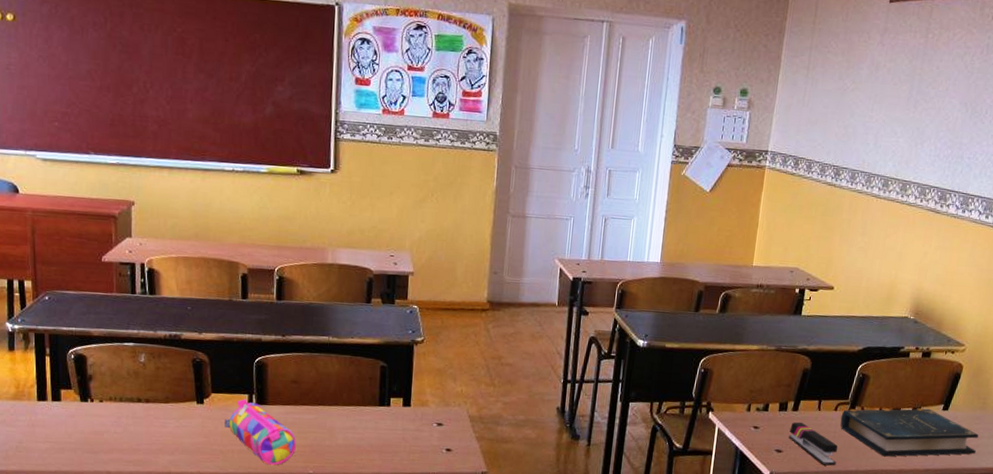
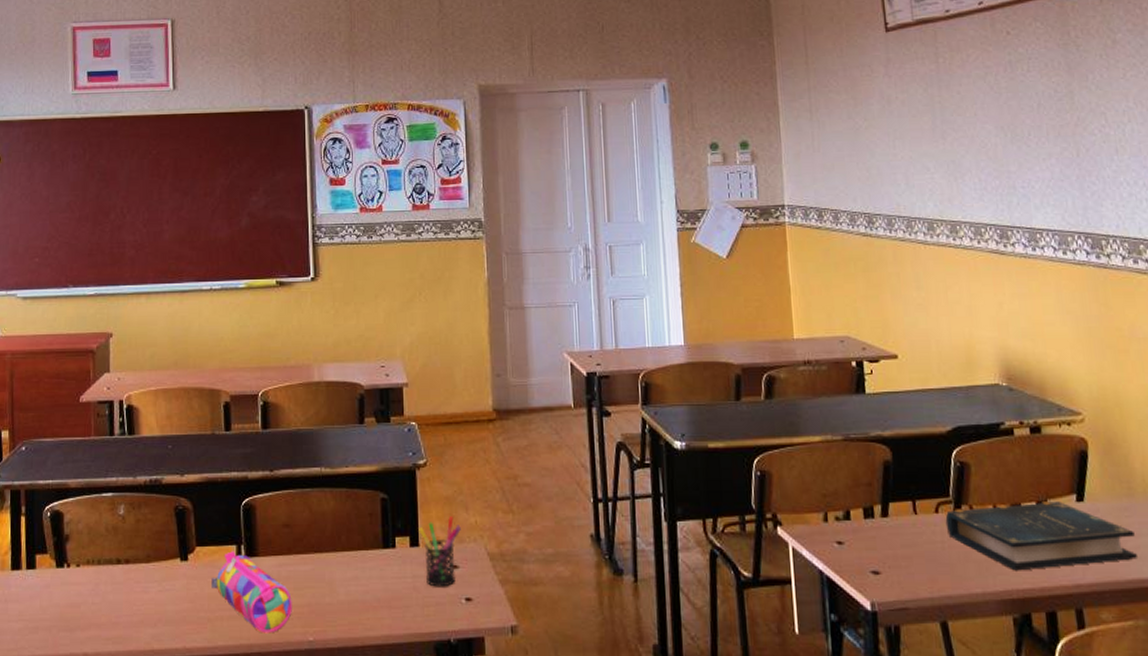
pen holder: none [411,385,448,439] -> present [418,516,461,587]
stapler: present [788,422,838,466] -> none [883,531,954,589]

